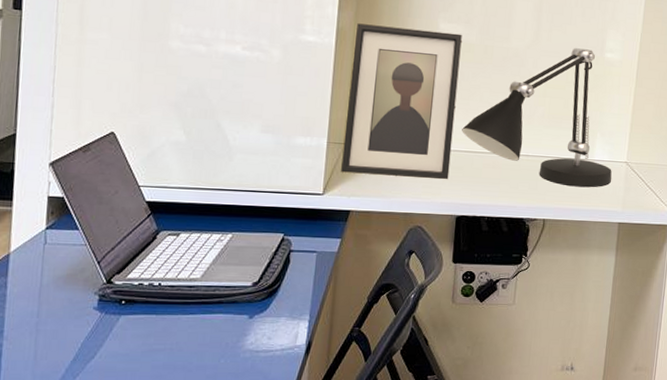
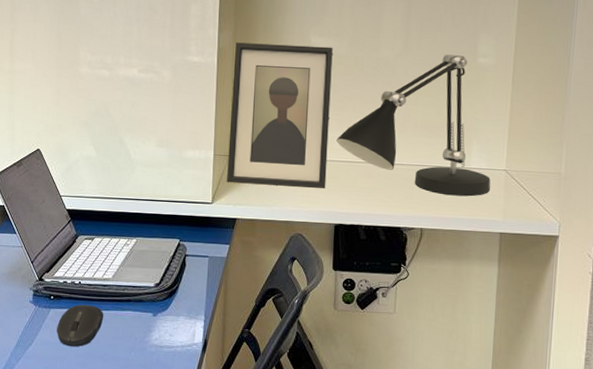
computer mouse: none [127,308,189,358] -> present [57,304,104,347]

